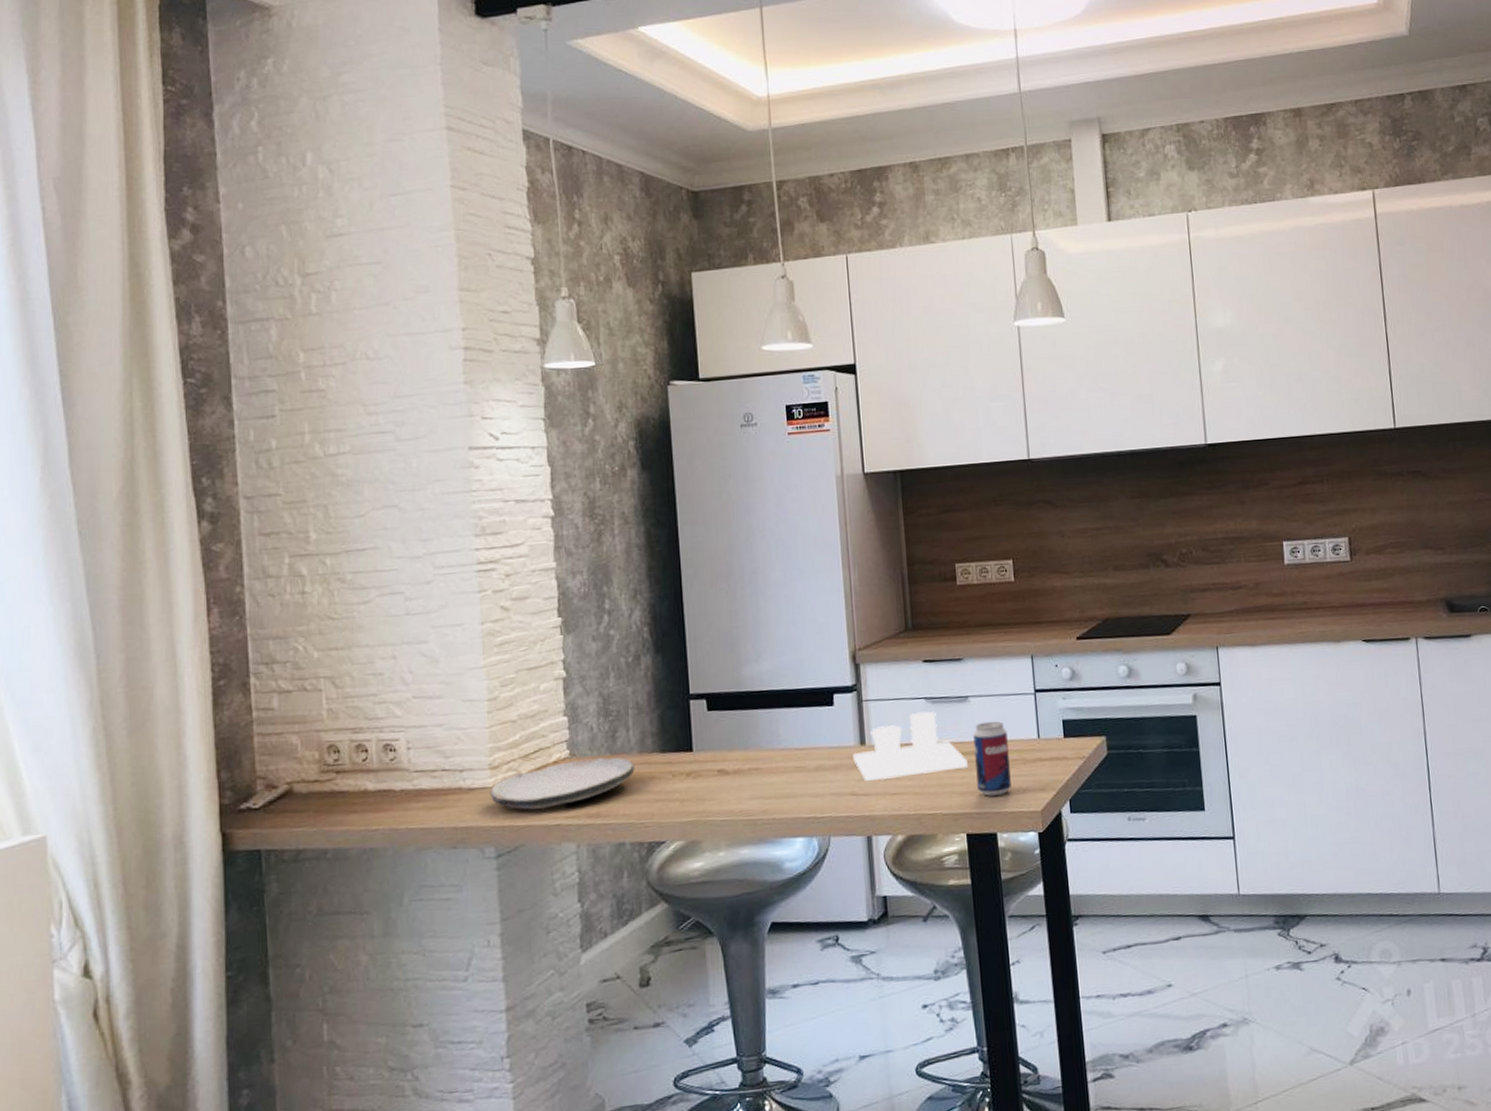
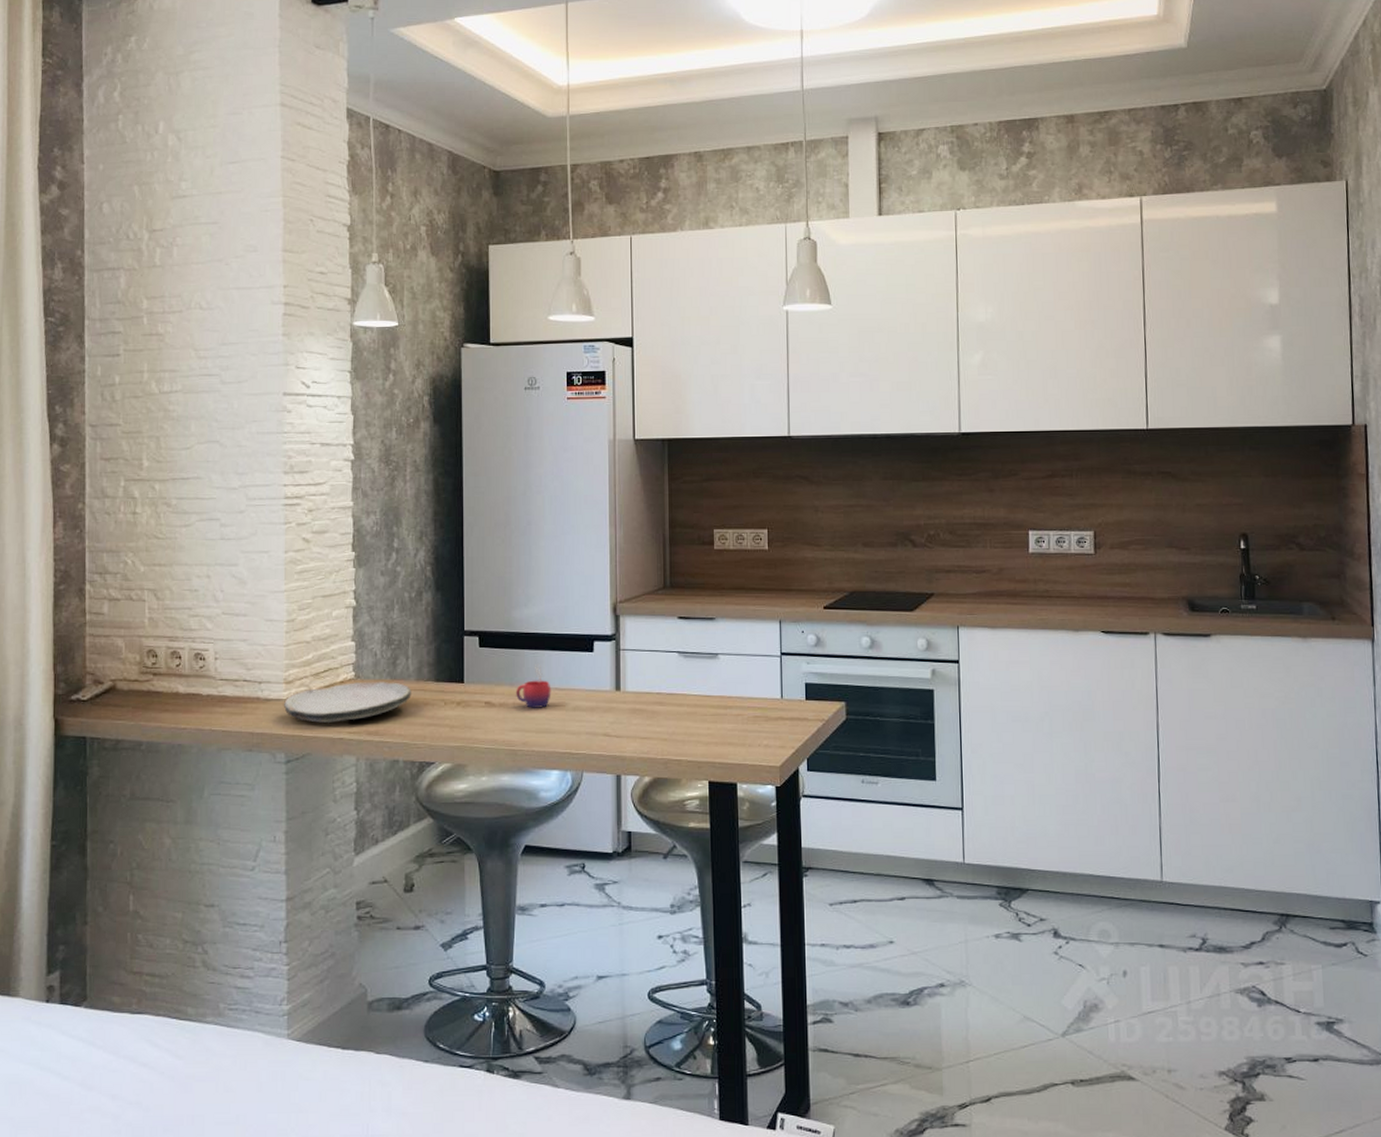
mug: none [751,723,791,773] -> present [516,663,551,708]
salt and pepper shaker set: present [853,711,968,781] -> none [608,664,714,724]
beverage can: present [973,721,1012,797] -> none [721,678,753,749]

